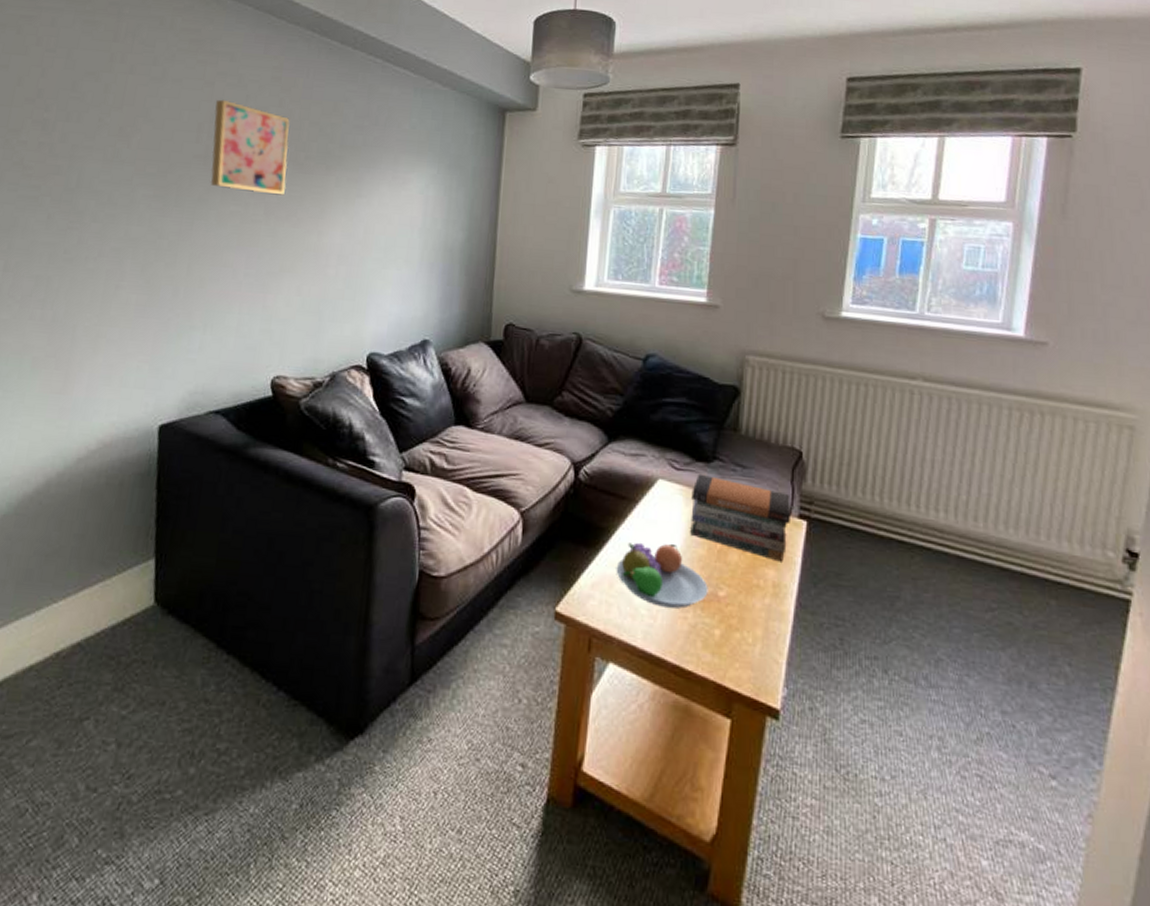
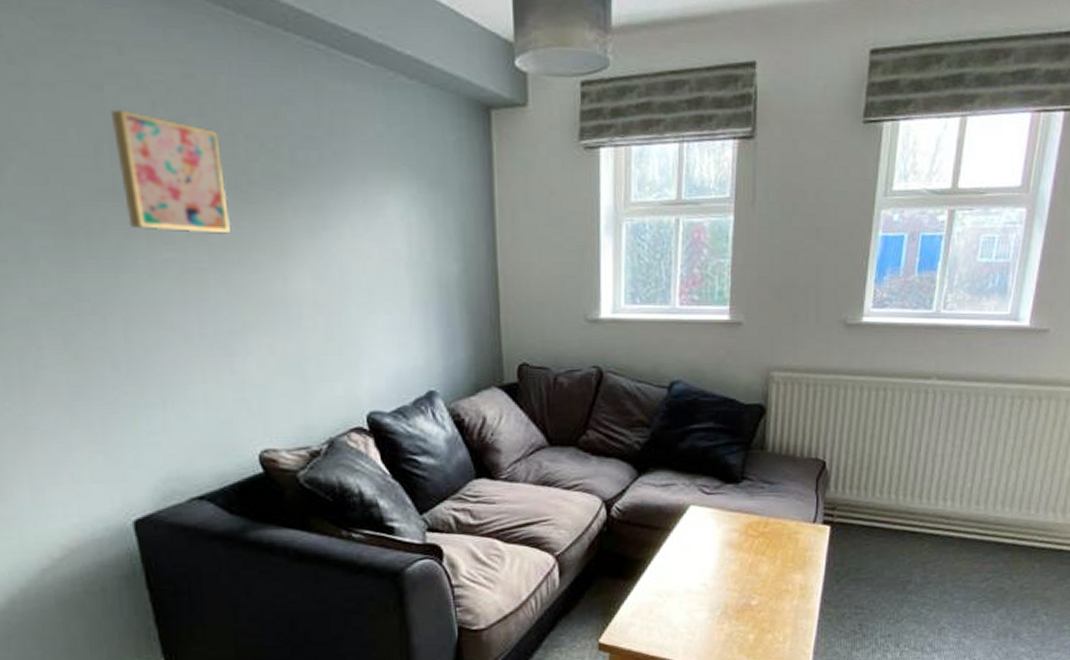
fruit bowl: present [616,542,708,609] -> none [654,564,742,623]
book stack: present [690,473,792,562] -> none [722,495,816,566]

